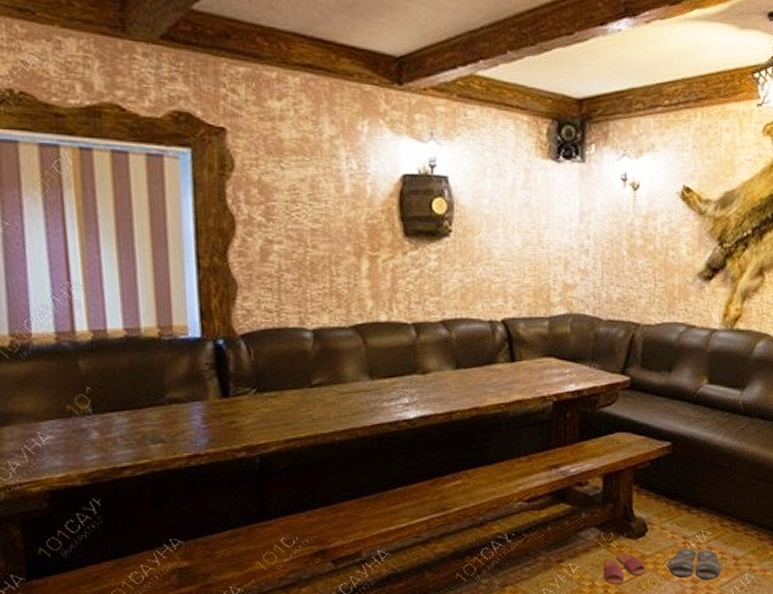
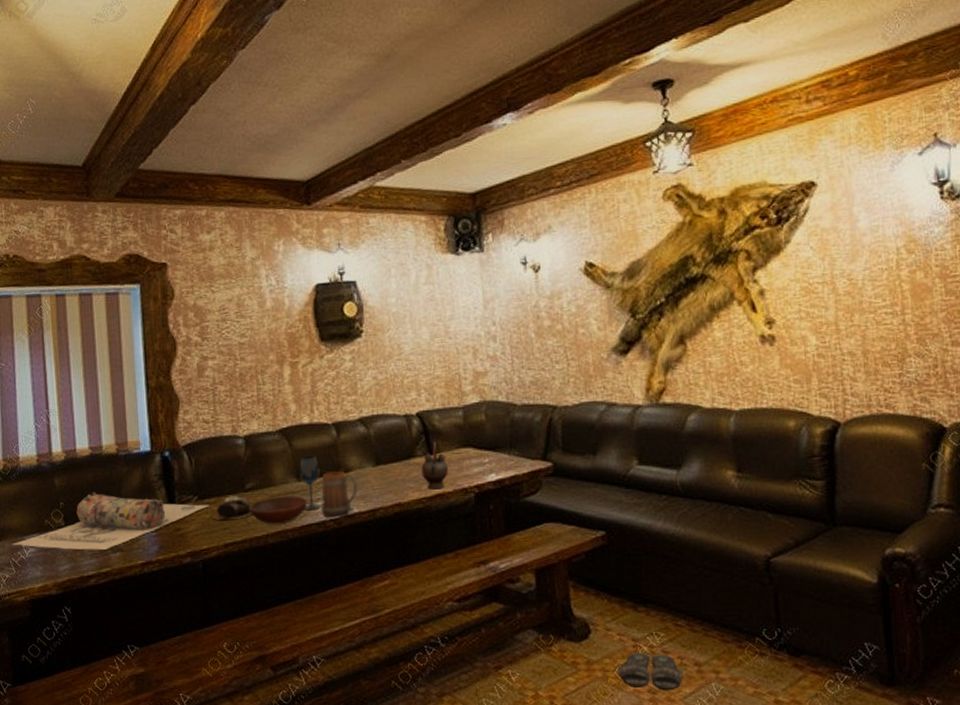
towel: none [22,378,269,440] -> present [11,492,209,550]
bread: none [272,391,319,416] -> present [212,496,252,521]
wooden bowl: none [314,394,380,421] -> present [248,496,308,524]
wineglass: none [373,355,396,410] -> present [299,456,321,511]
beer mug: none [394,371,436,418] -> present [321,470,359,518]
teapot: none [502,350,529,396] -> present [421,442,448,490]
slippers: present [603,553,646,584] -> none [547,658,594,694]

